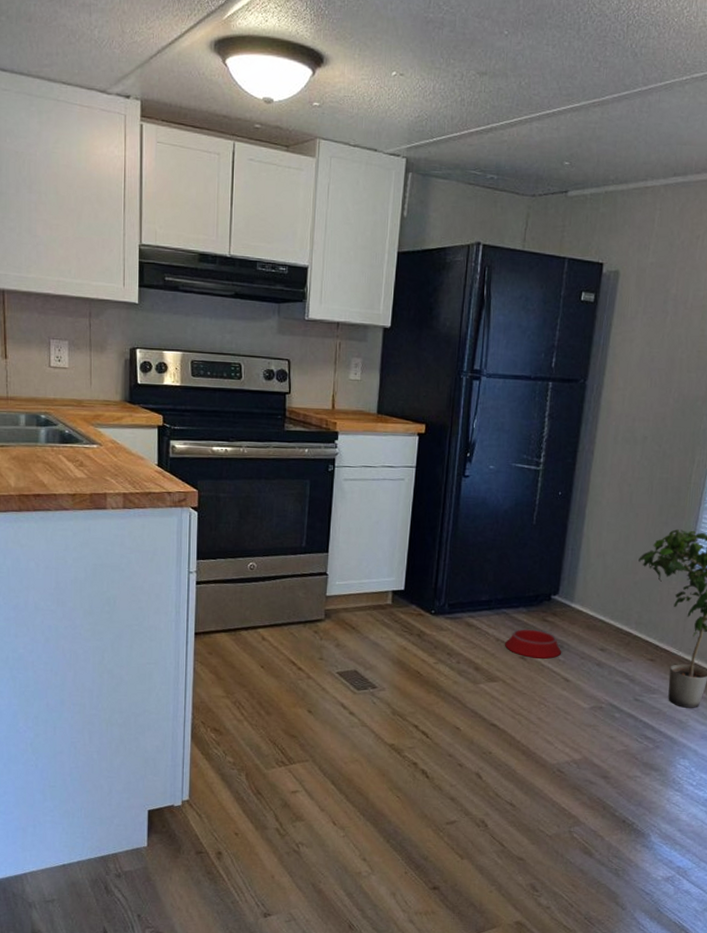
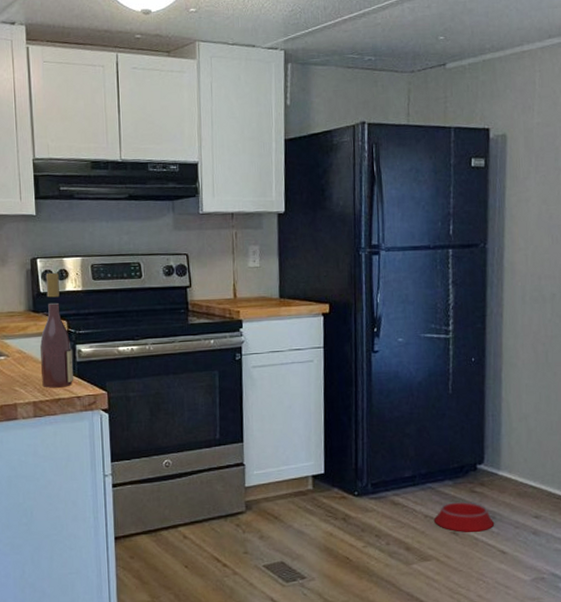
wine bottle: none [134,364,167,483] -> present [40,272,74,389]

